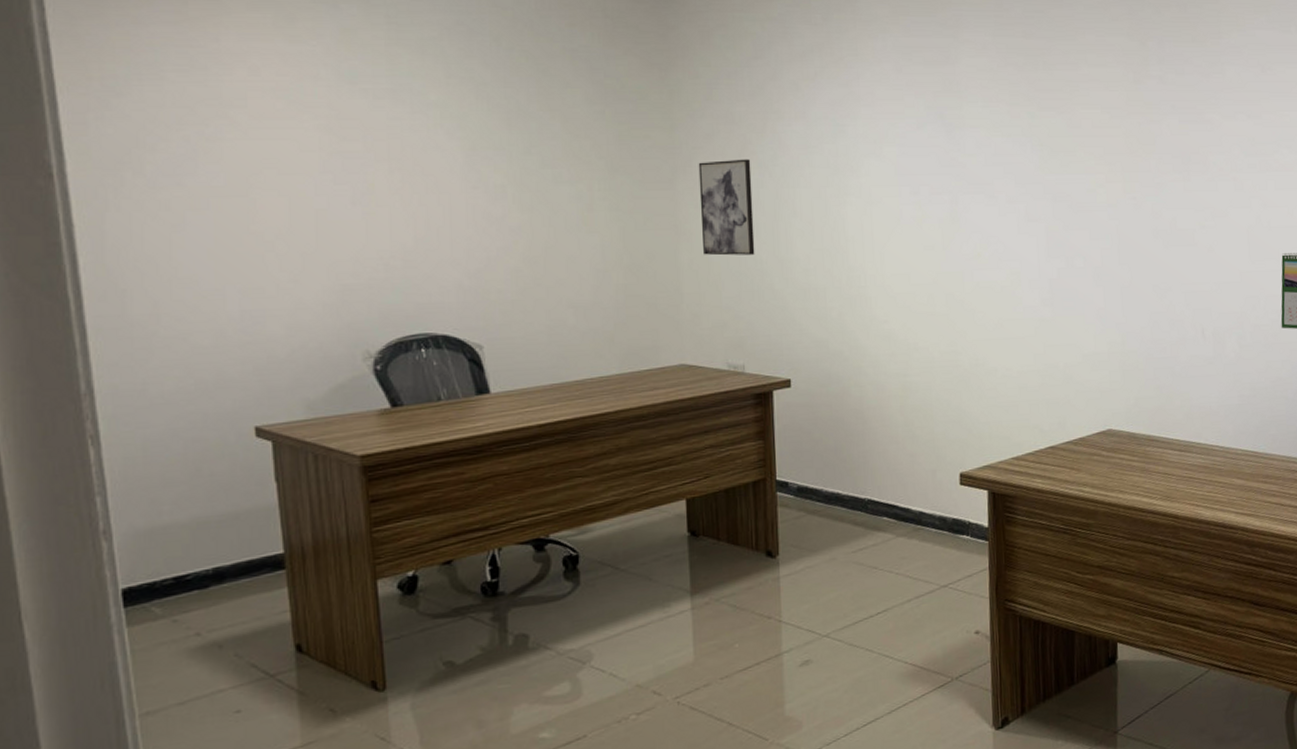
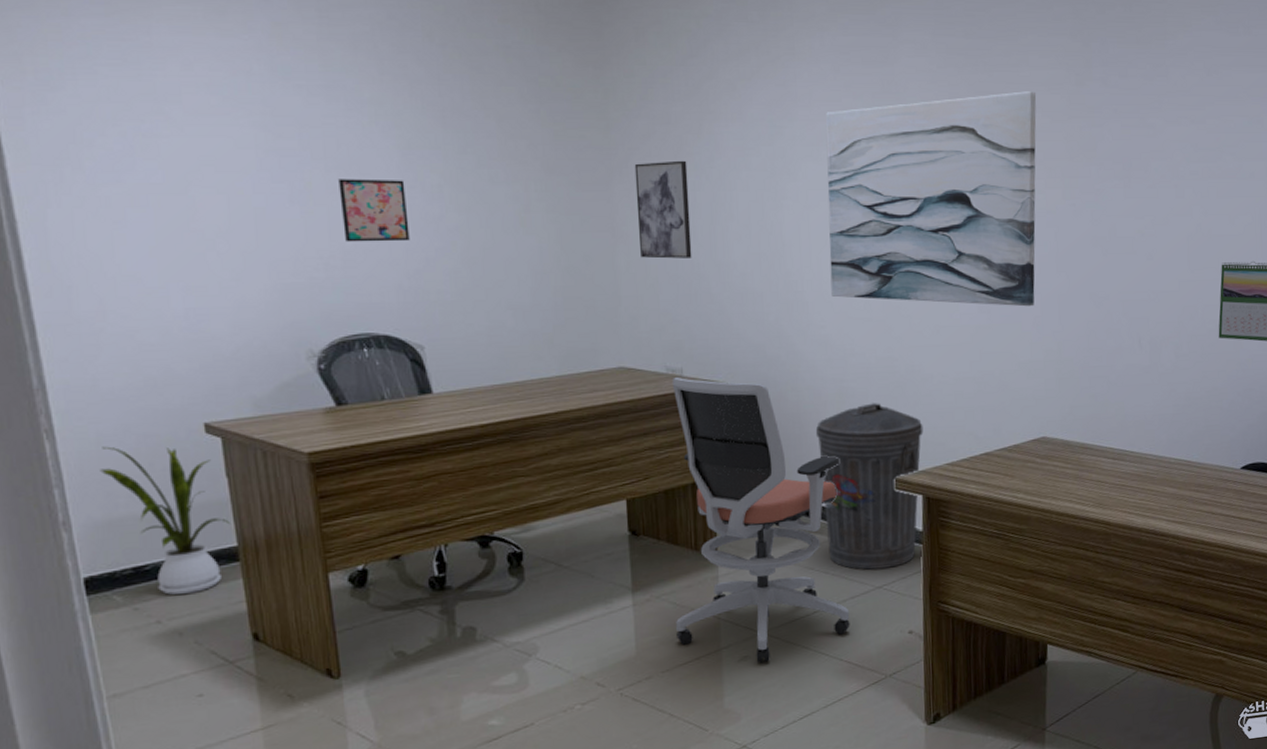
house plant: none [145,451,277,605] -> present [100,446,230,595]
wall art: none [402,180,472,243] -> present [338,179,410,242]
office chair: none [733,373,915,667] -> present [671,376,850,663]
trash can: none [878,397,988,569] -> present [815,403,924,570]
wall art: none [888,89,1098,299] -> present [826,91,1037,307]

